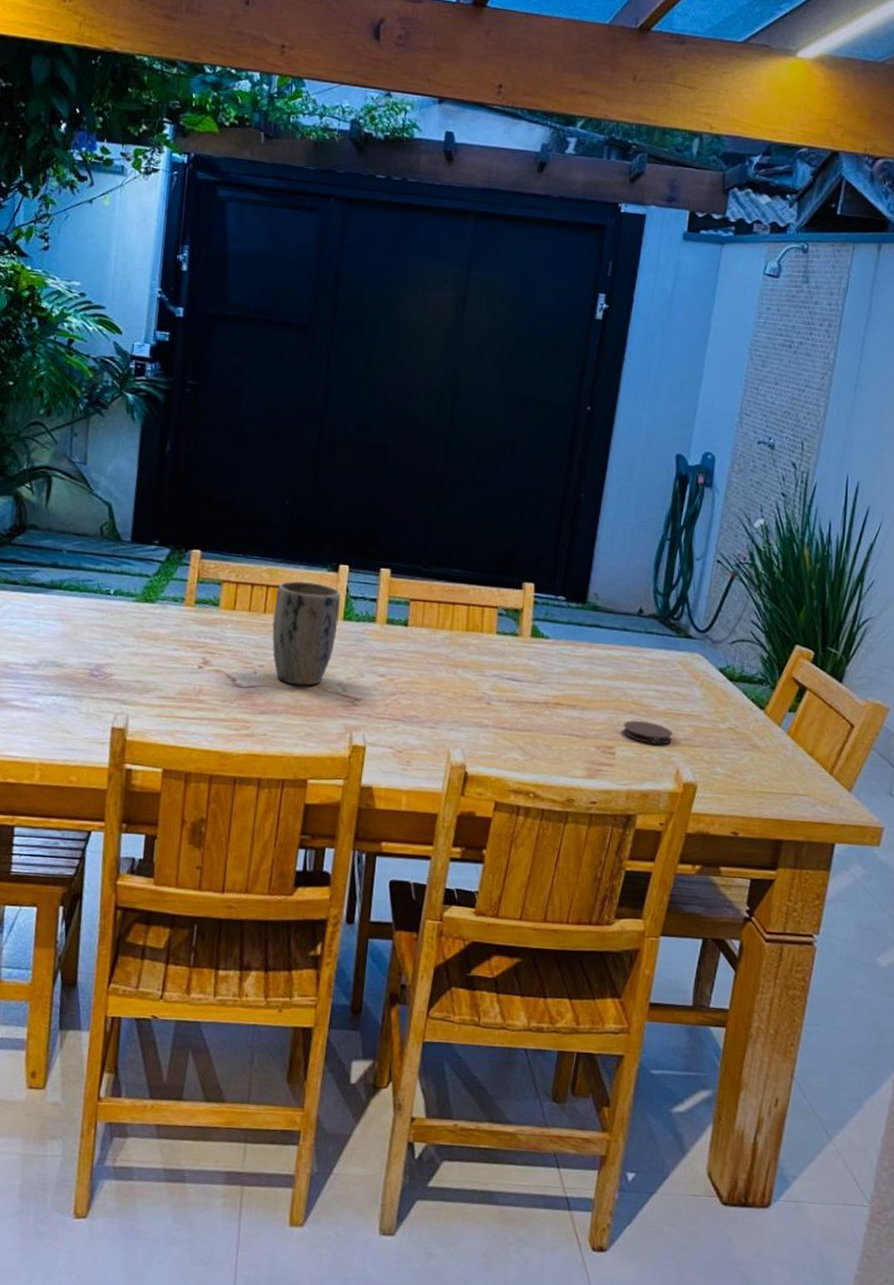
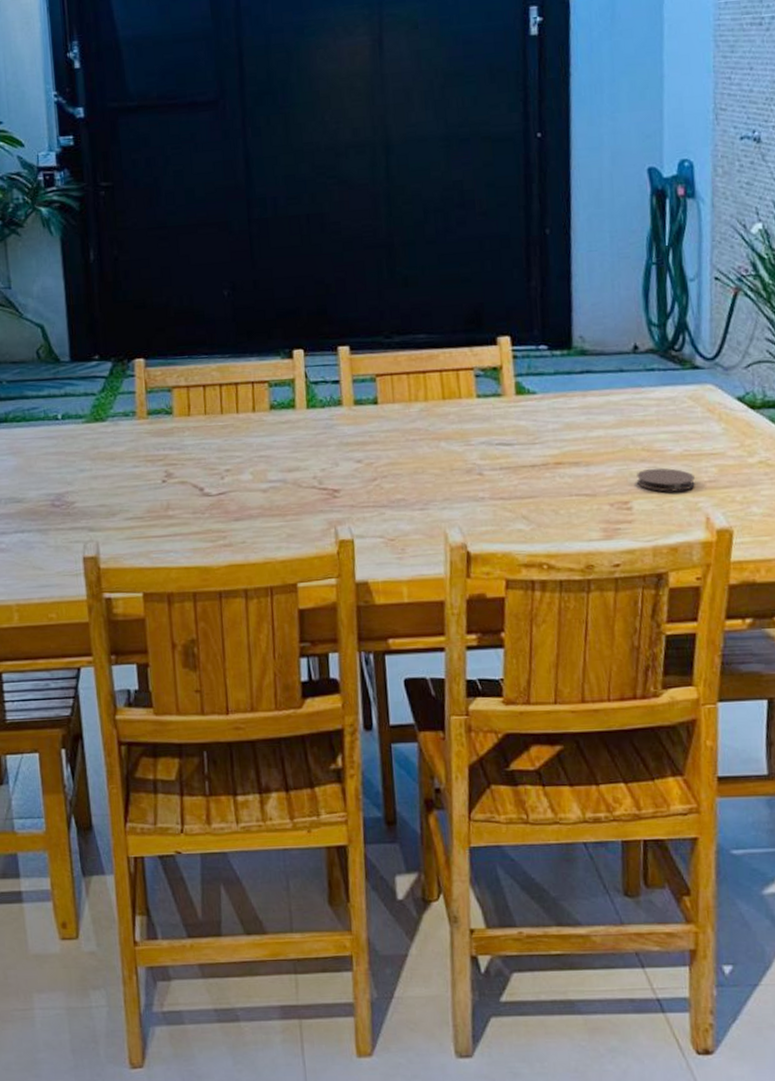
plant pot: present [272,581,341,686] -> none [231,373,302,485]

